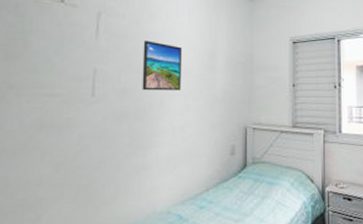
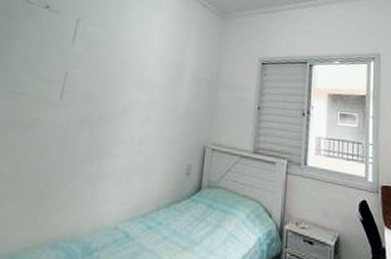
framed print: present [142,40,183,91] -> none [107,49,151,102]

